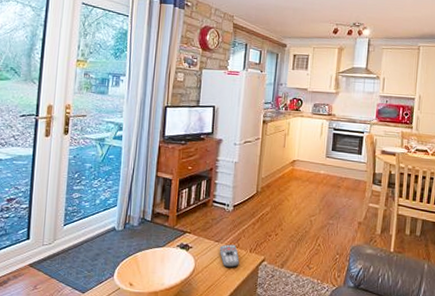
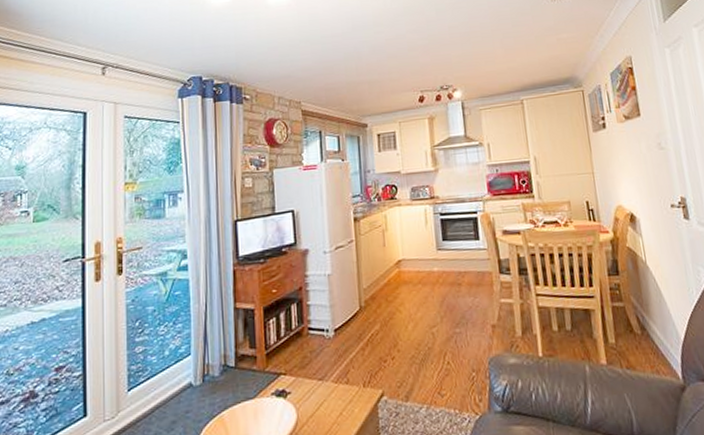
remote control: present [219,244,239,268] -> none [324,380,353,413]

